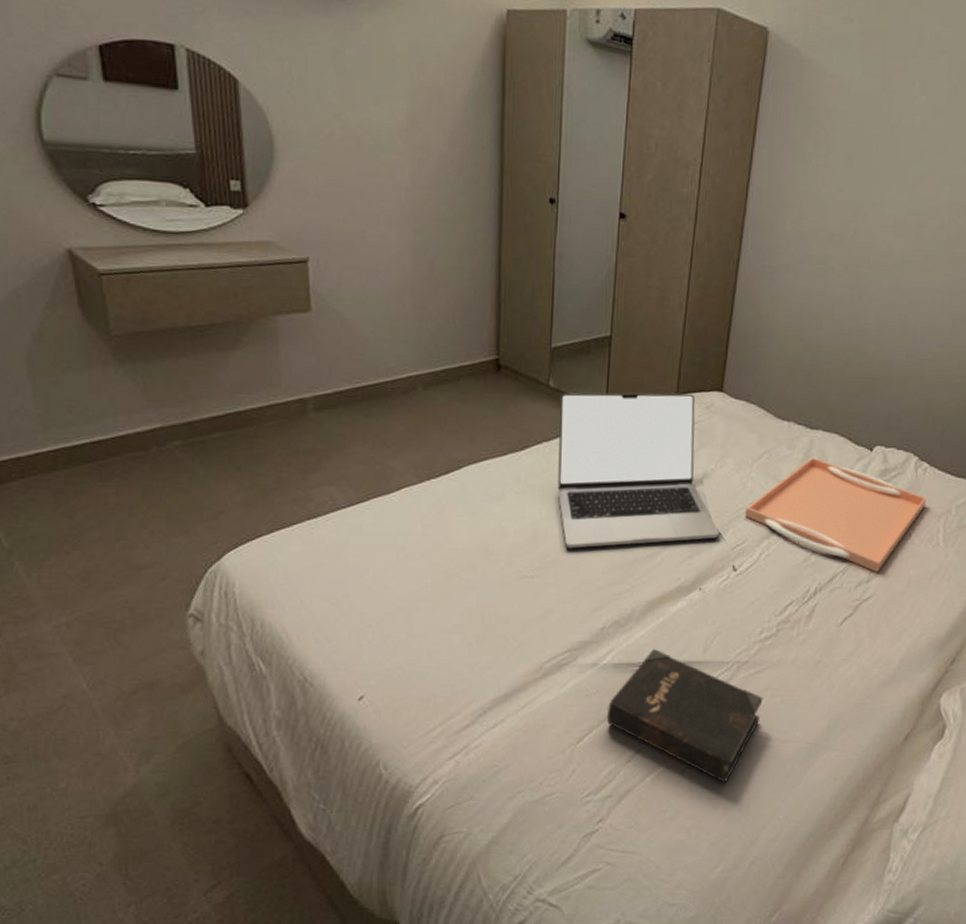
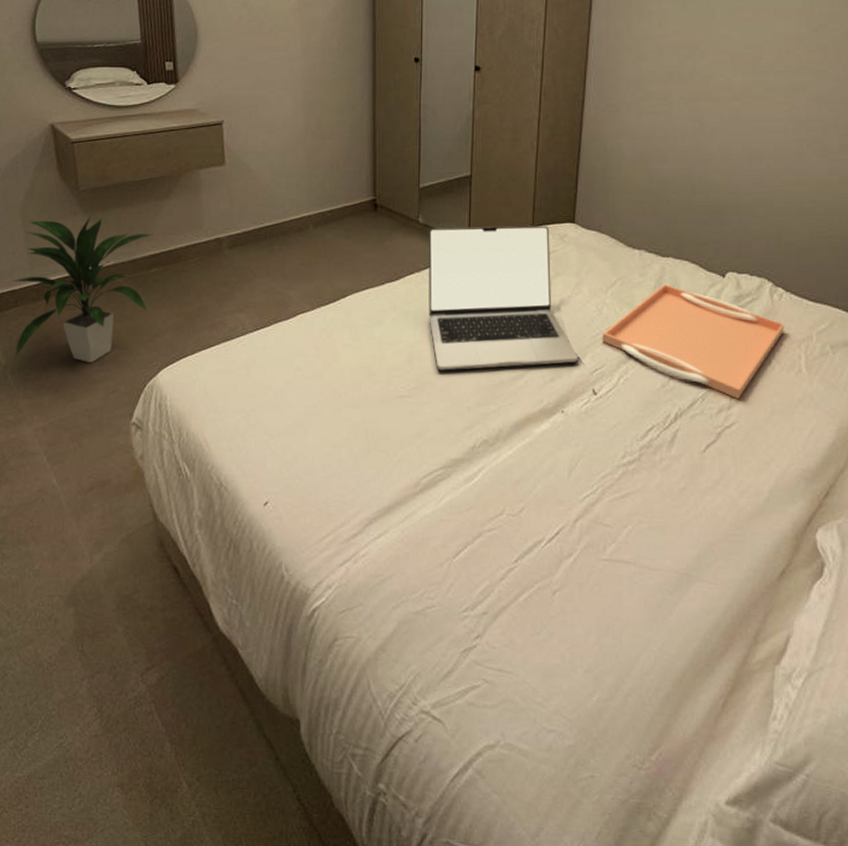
indoor plant: none [14,363,216,545] -> present [11,212,154,363]
hardback book: present [607,648,763,783] -> none [481,468,630,608]

